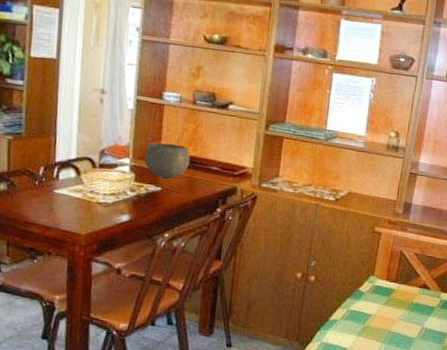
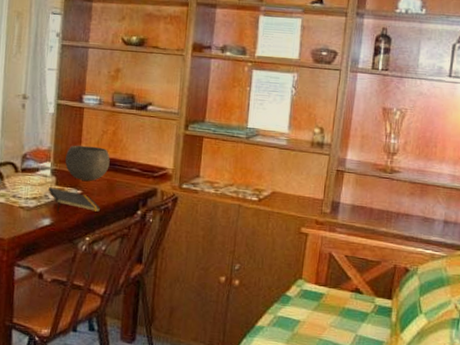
notepad: none [127,183,180,209] -> present [48,187,100,212]

